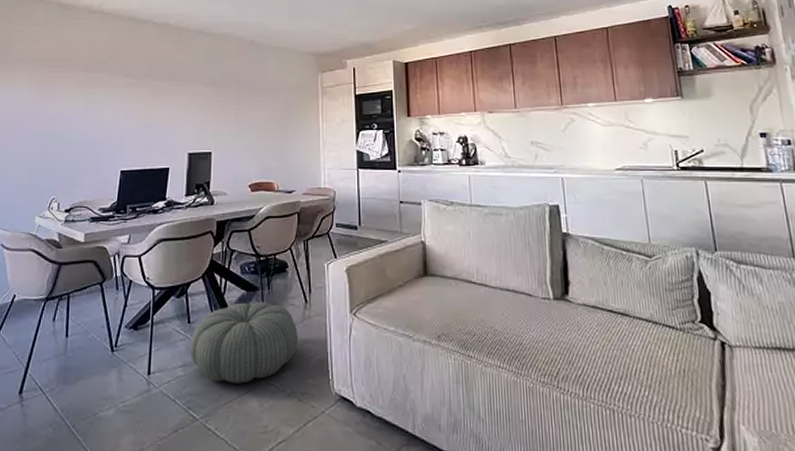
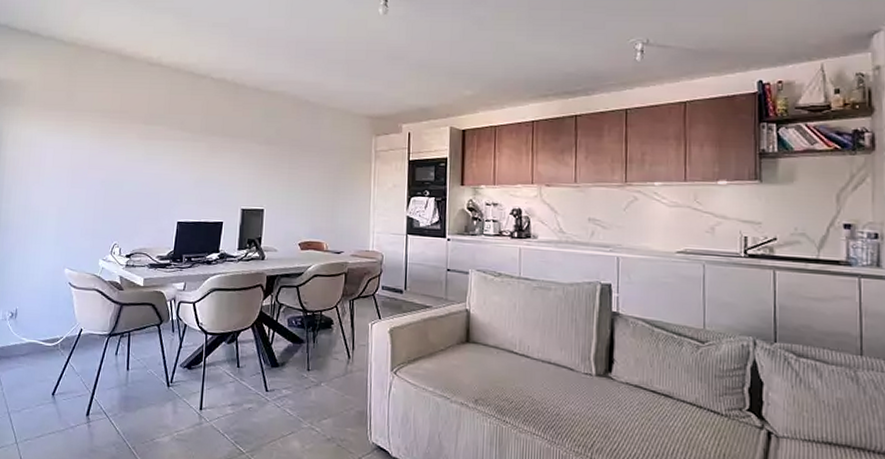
pouf: present [190,301,298,384] -> none [239,353,340,426]

